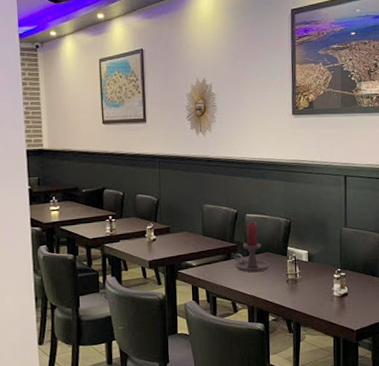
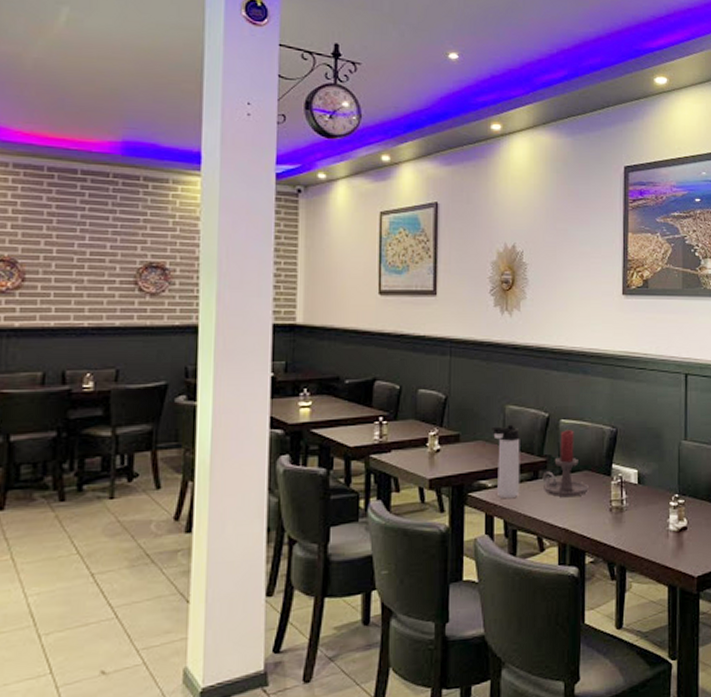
thermos bottle: none [194,219,217,275] -> present [492,424,520,499]

